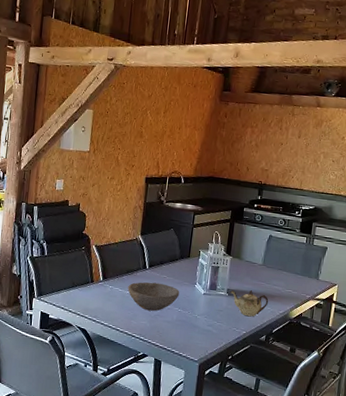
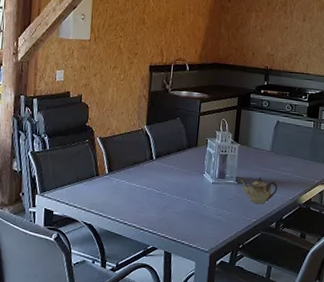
bowl: present [128,282,180,311] -> none [134,173,188,203]

